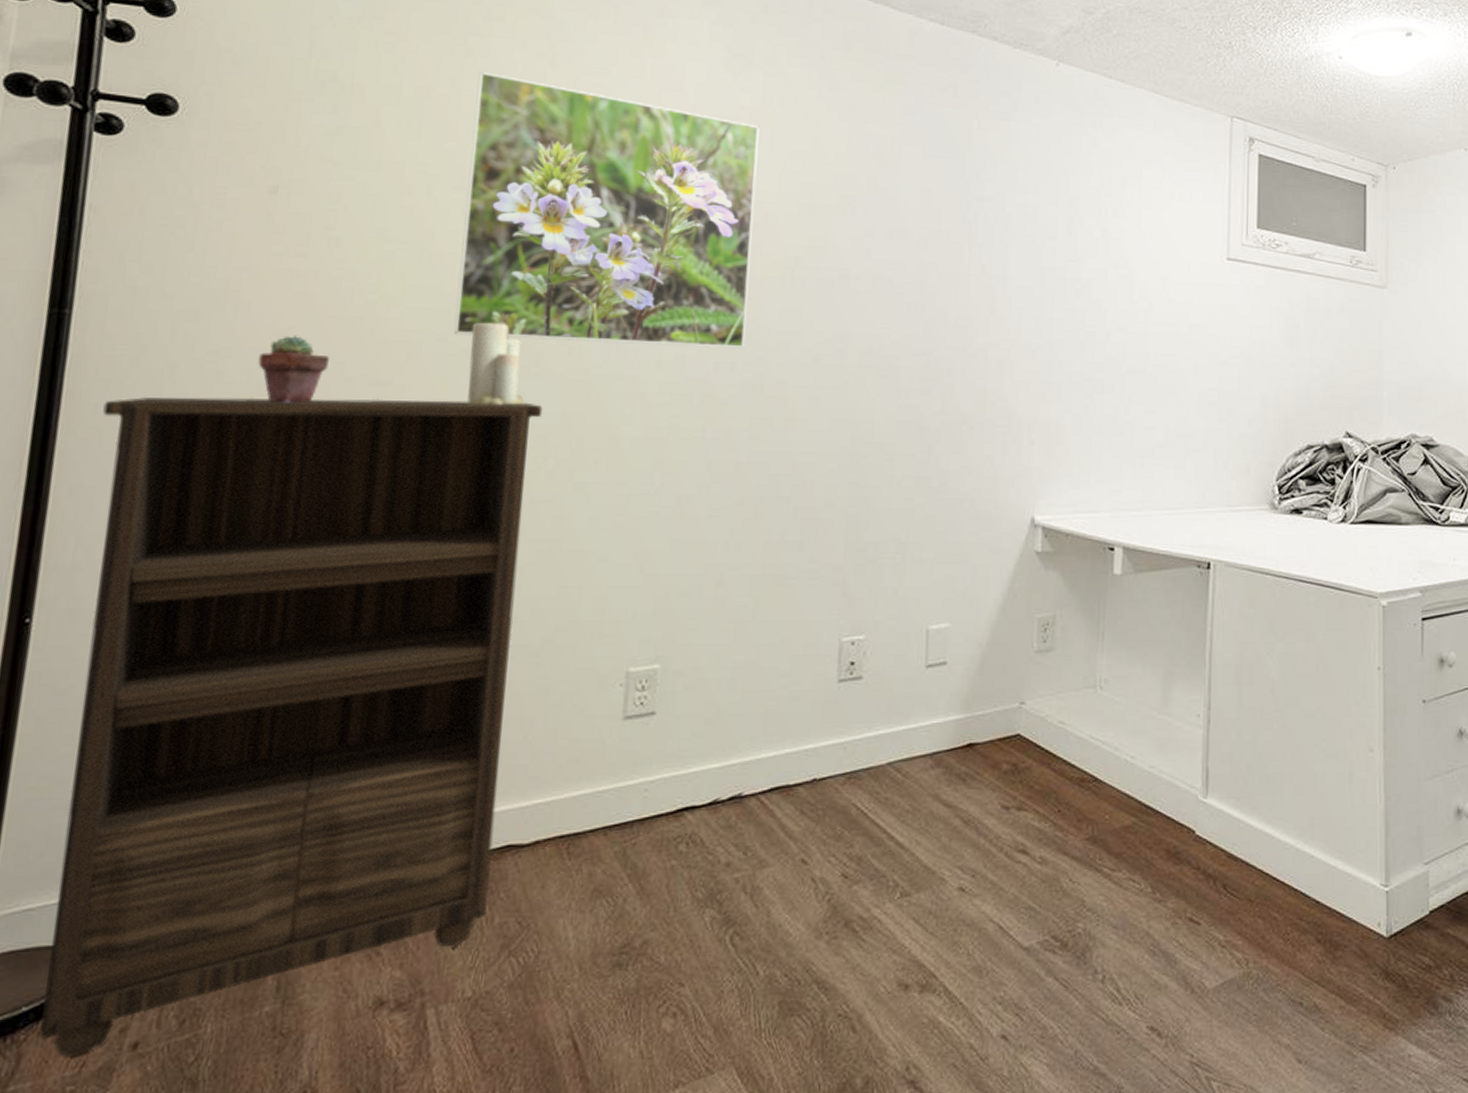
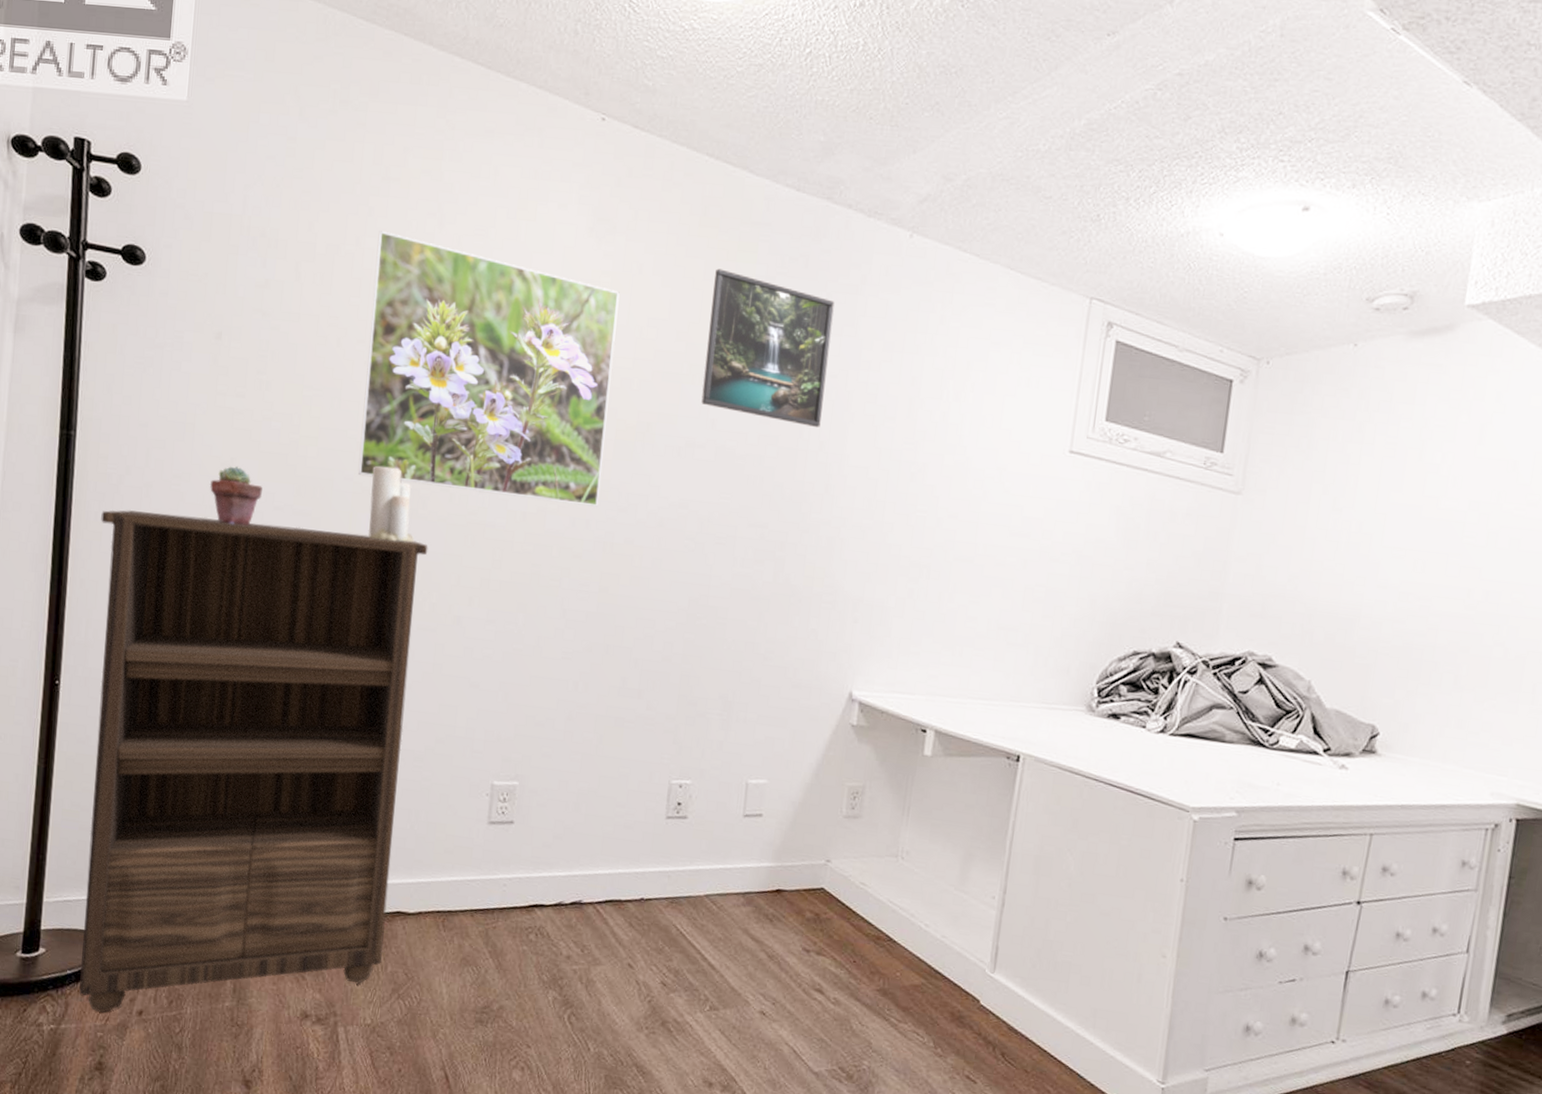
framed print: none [854,100,987,251] -> present [701,268,835,427]

